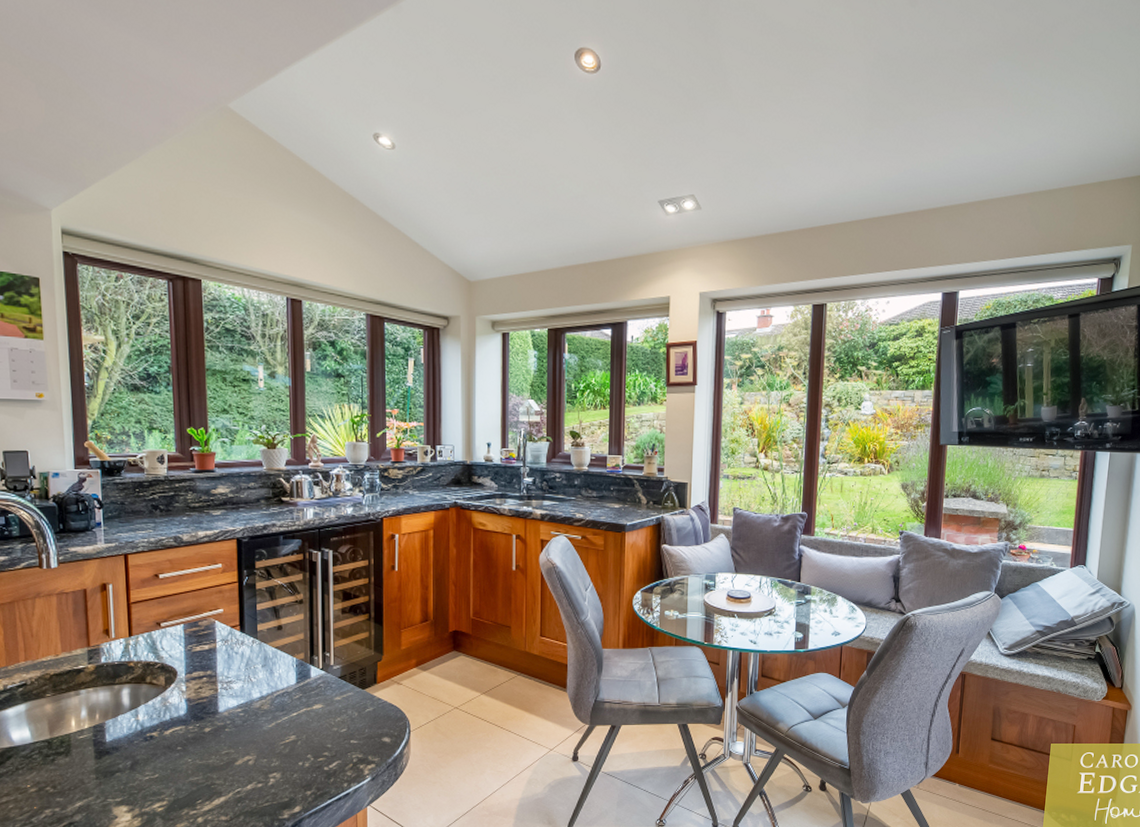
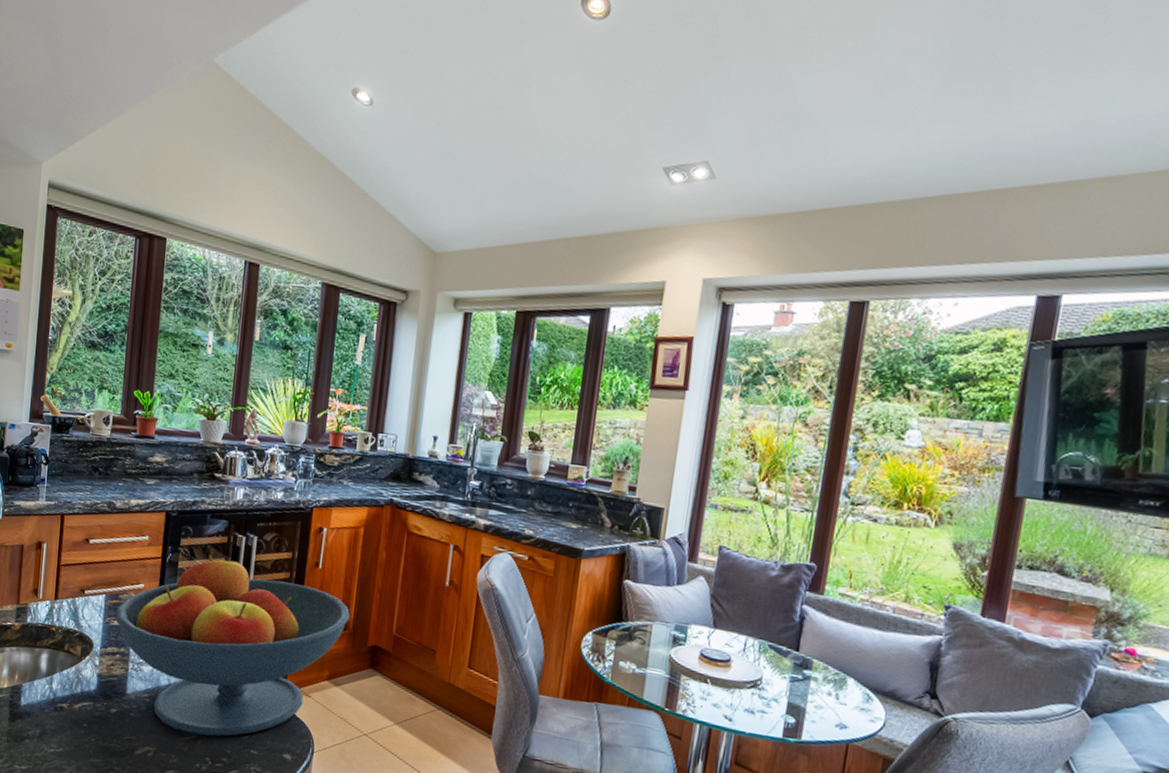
fruit bowl: none [197,572,430,737] -> present [116,554,351,737]

